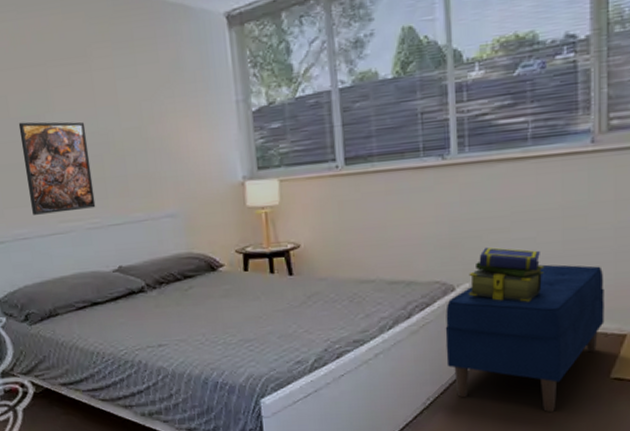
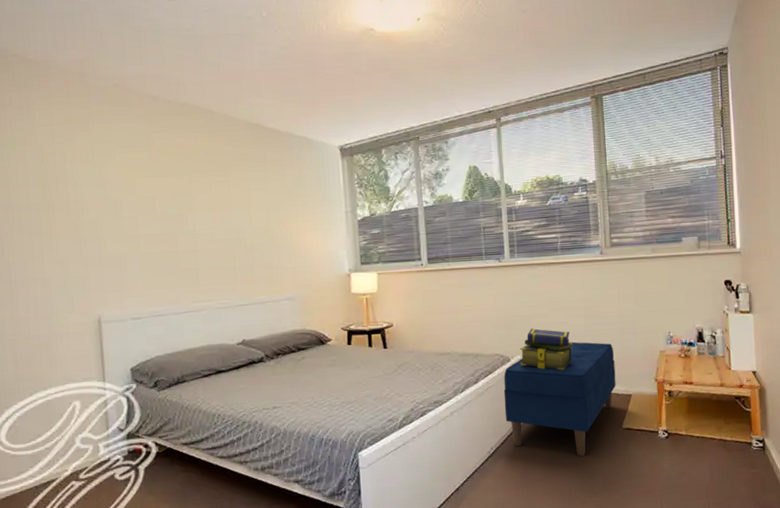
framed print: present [18,121,96,215] -> none [163,219,226,296]

